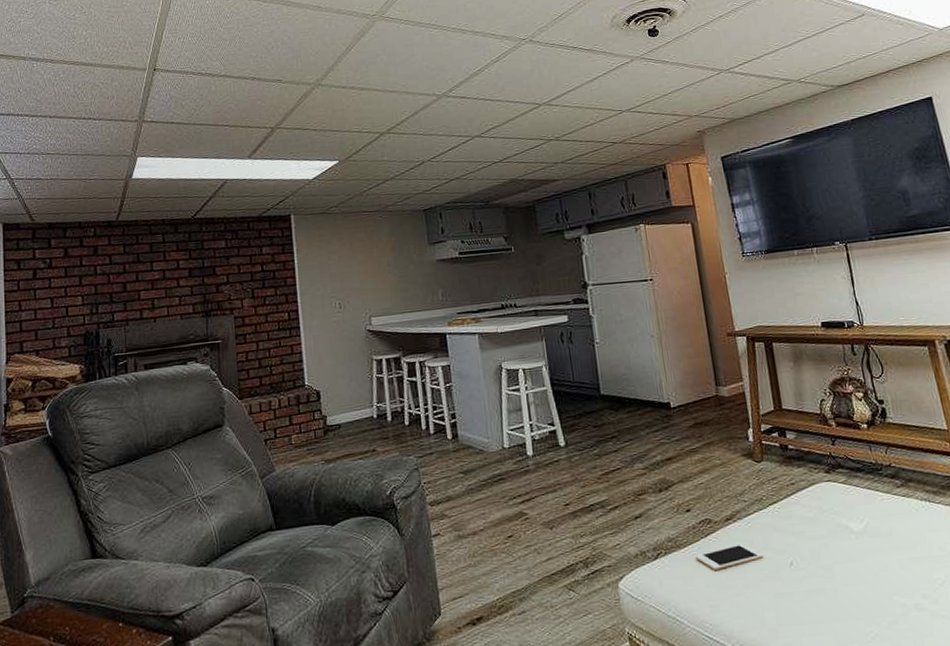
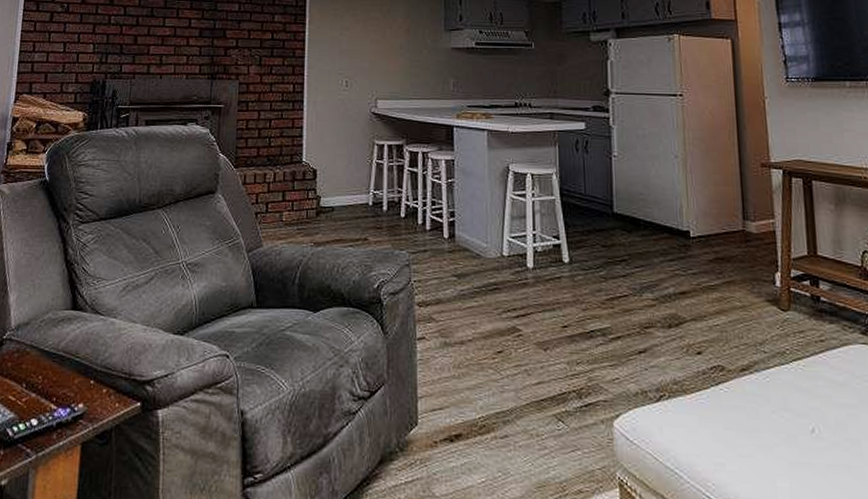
cell phone: present [695,543,764,570] -> none [702,398,781,424]

